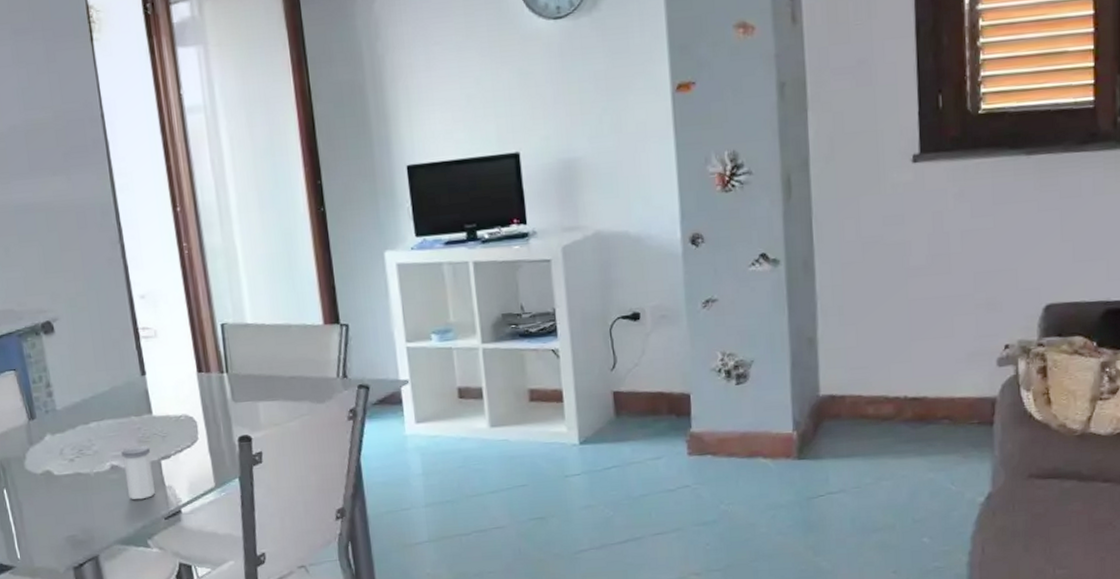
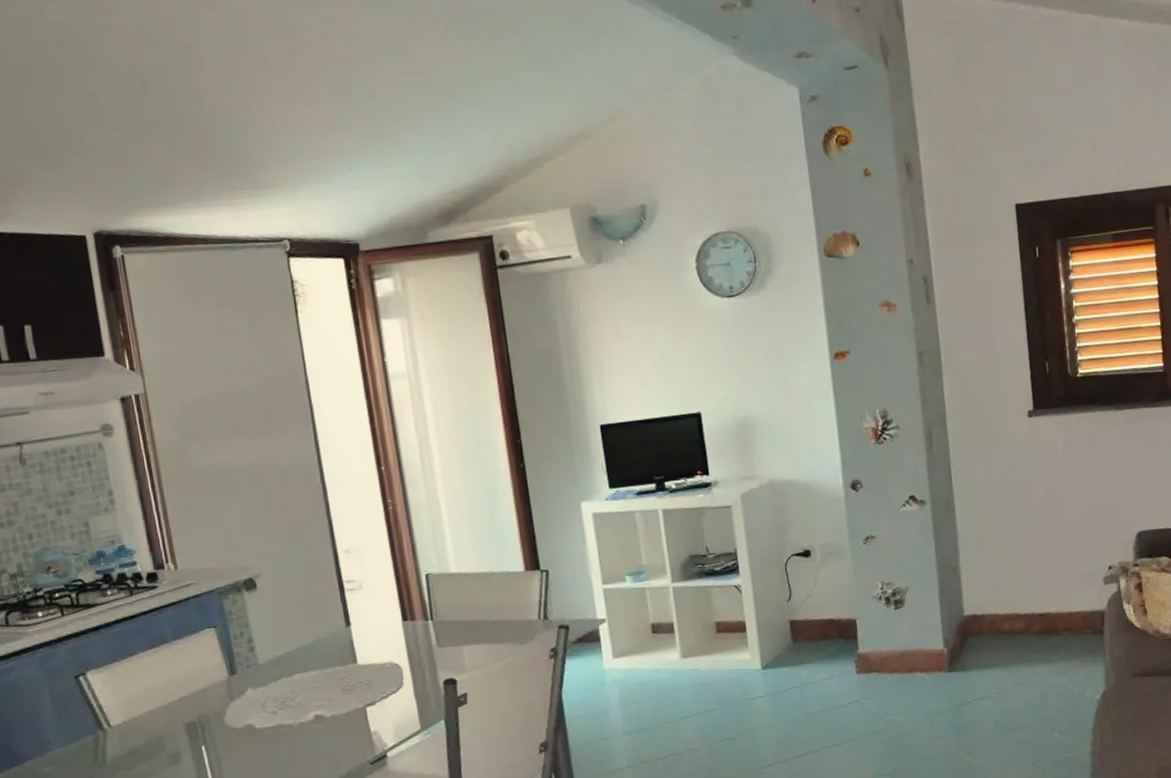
salt shaker: present [121,446,155,500] -> none [325,694,360,748]

